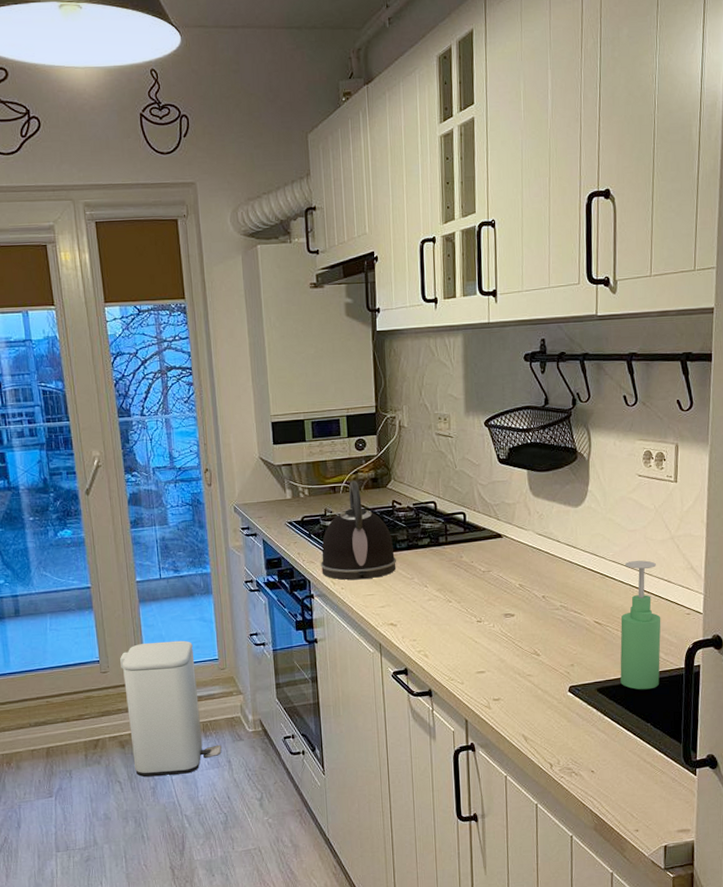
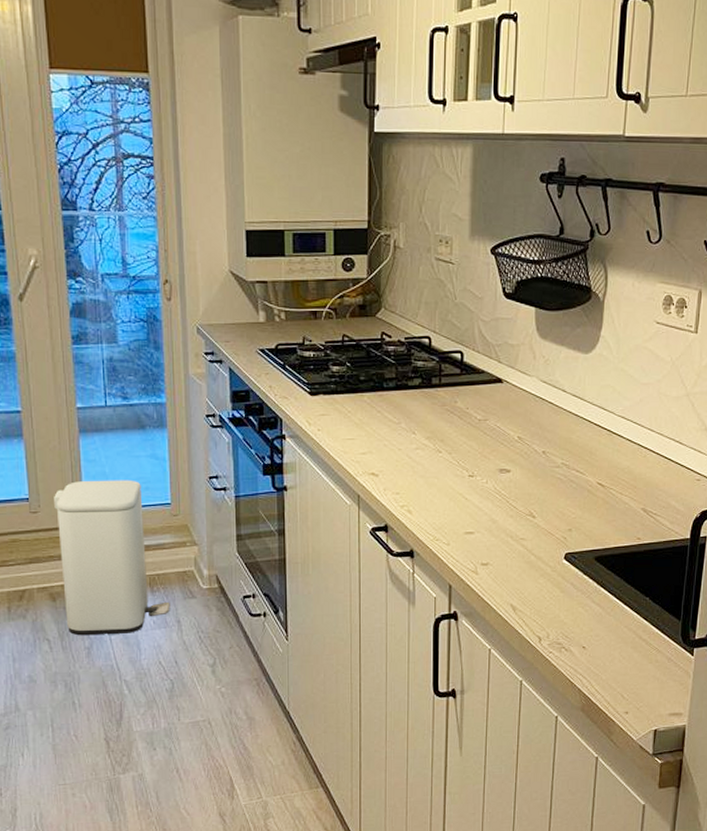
kettle: present [320,480,396,580] -> none [294,305,382,421]
soap dispenser: present [620,560,661,690] -> none [621,418,669,561]

